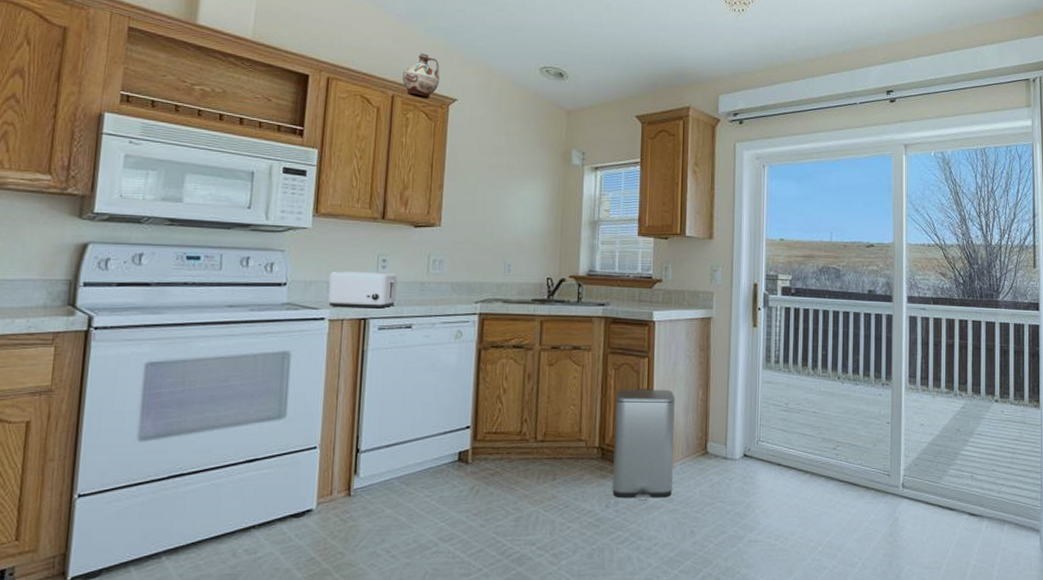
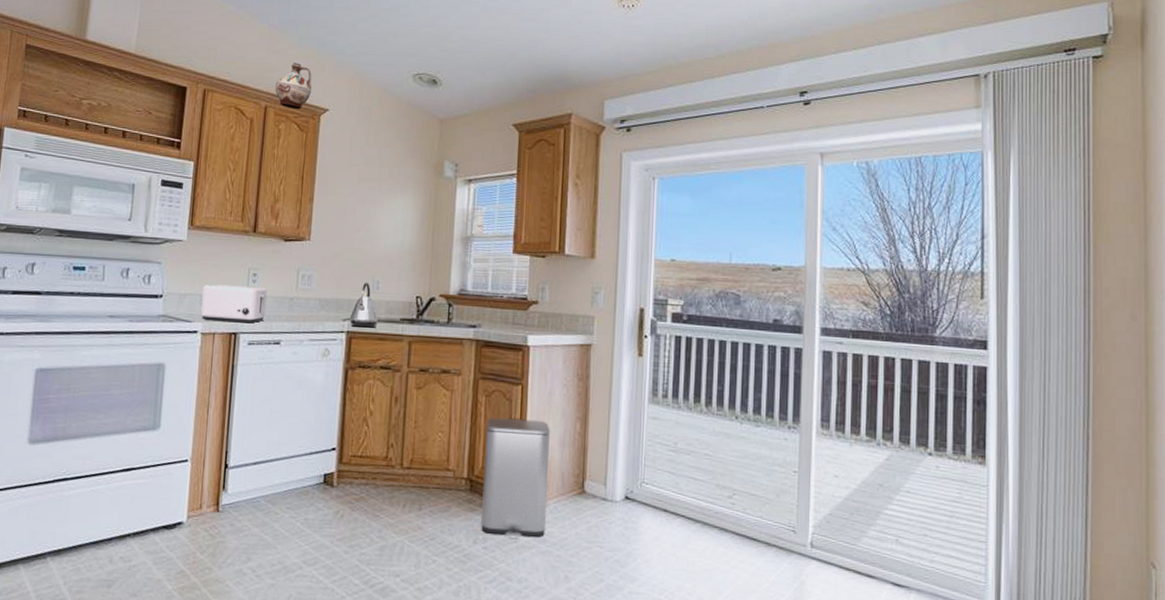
kettle: none [482,265,511,309] -> present [350,282,379,328]

